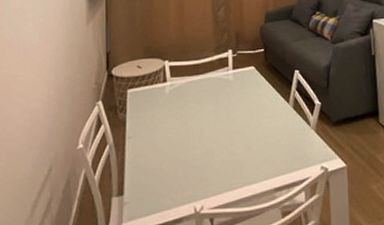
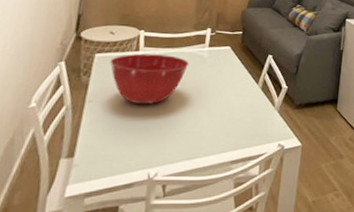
mixing bowl: none [142,82,217,137] -> present [110,53,190,105]

